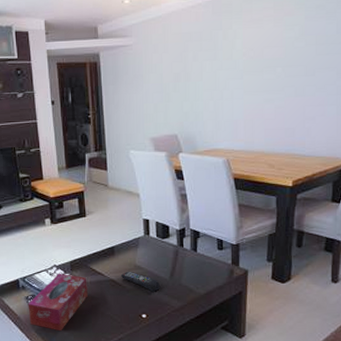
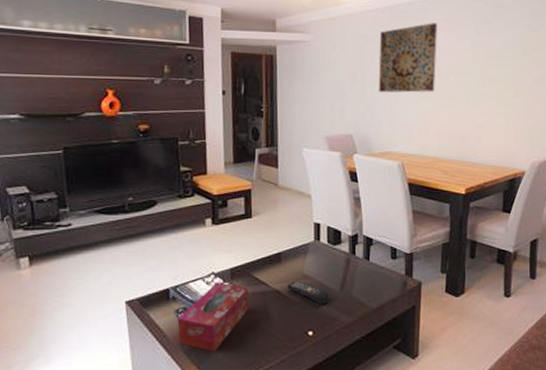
wall art: none [201,13,263,91] -> present [378,23,437,93]

